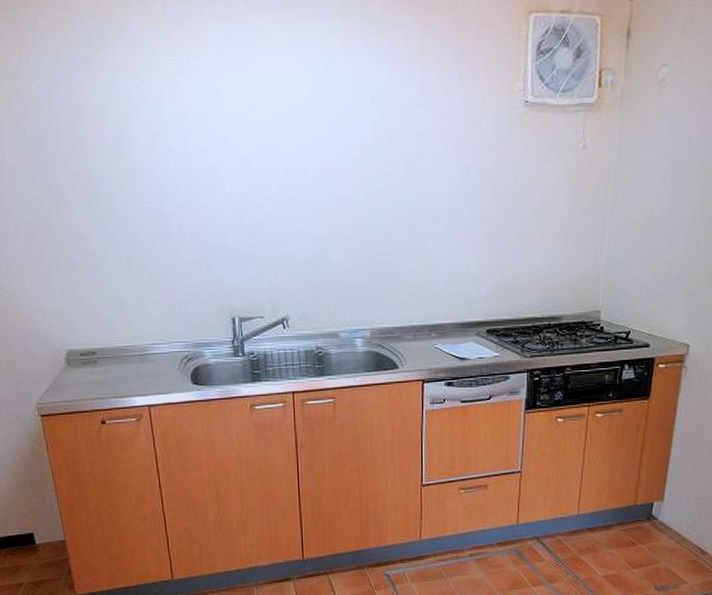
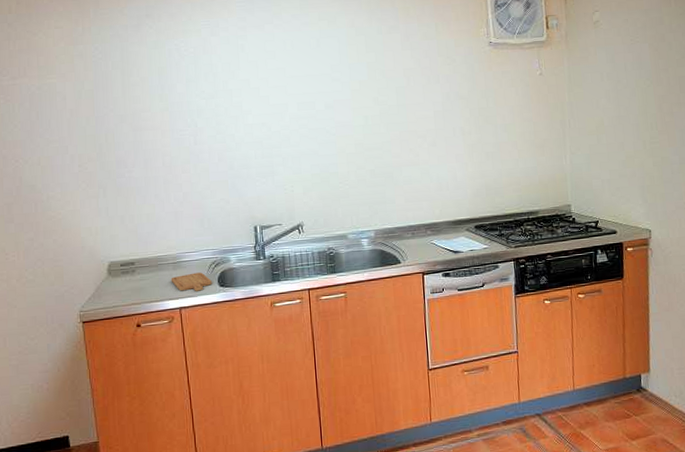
chopping board: none [137,367,184,388] -> present [171,272,212,291]

